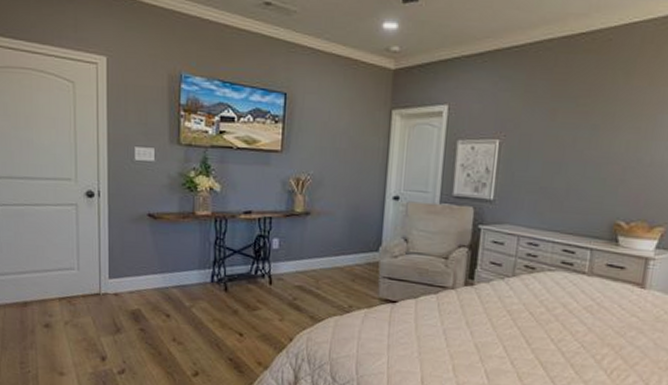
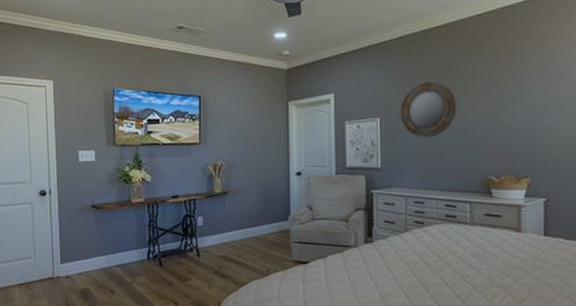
home mirror: none [523,100,593,170] -> present [400,81,457,138]

